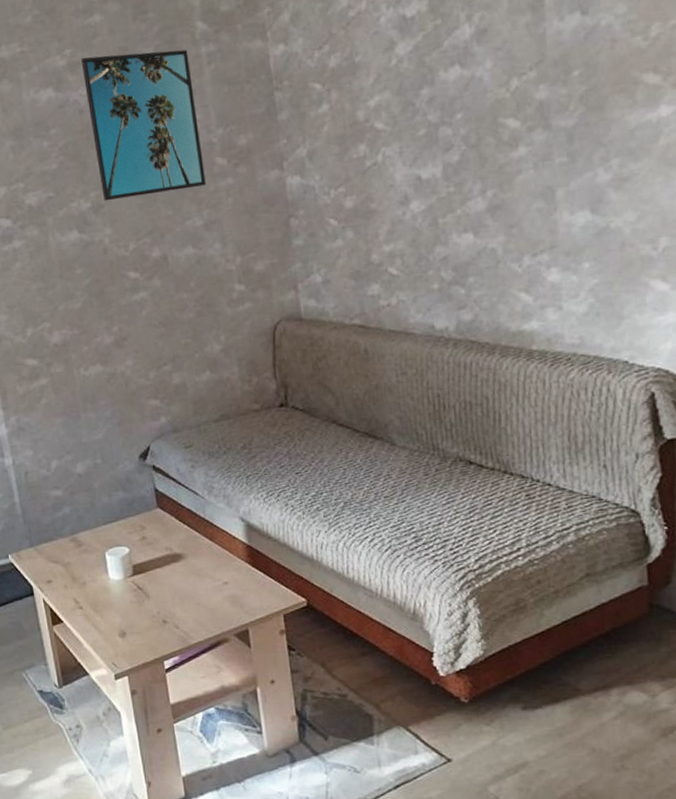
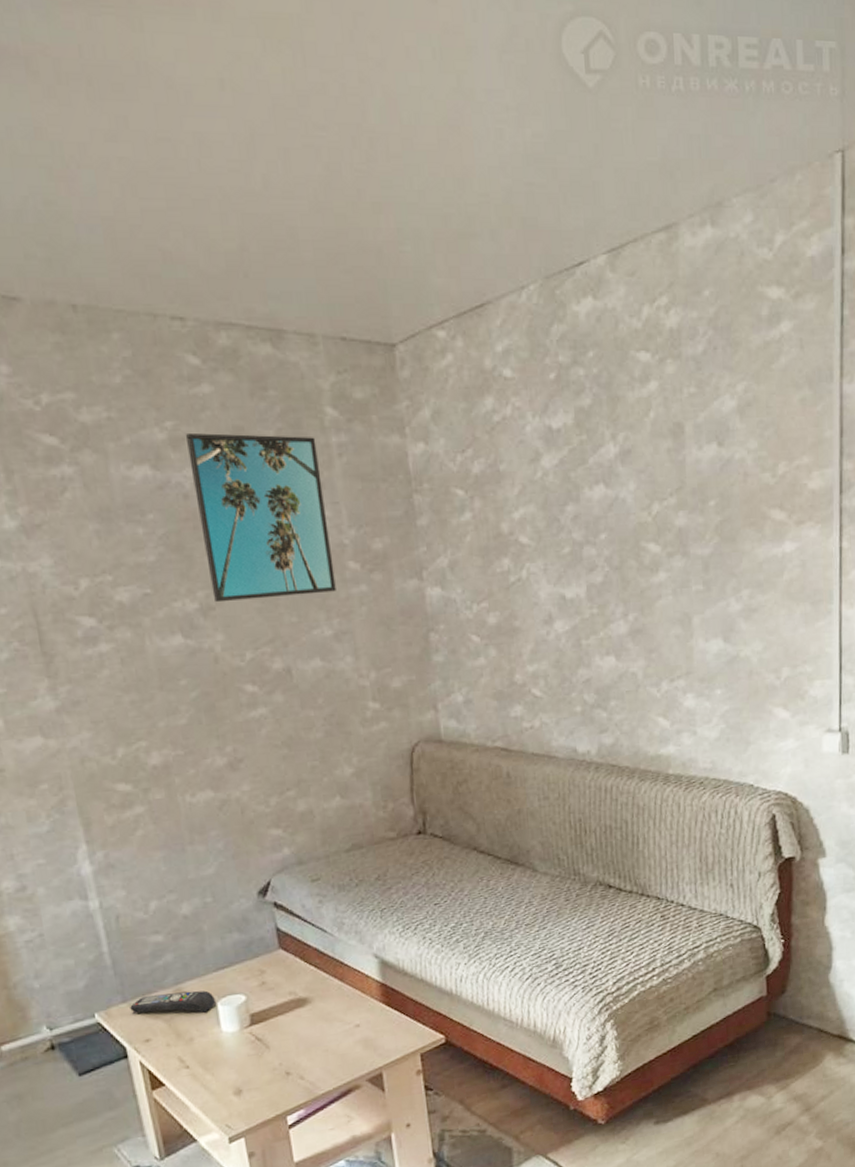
remote control: none [36,541,105,561] -> present [130,990,217,1013]

